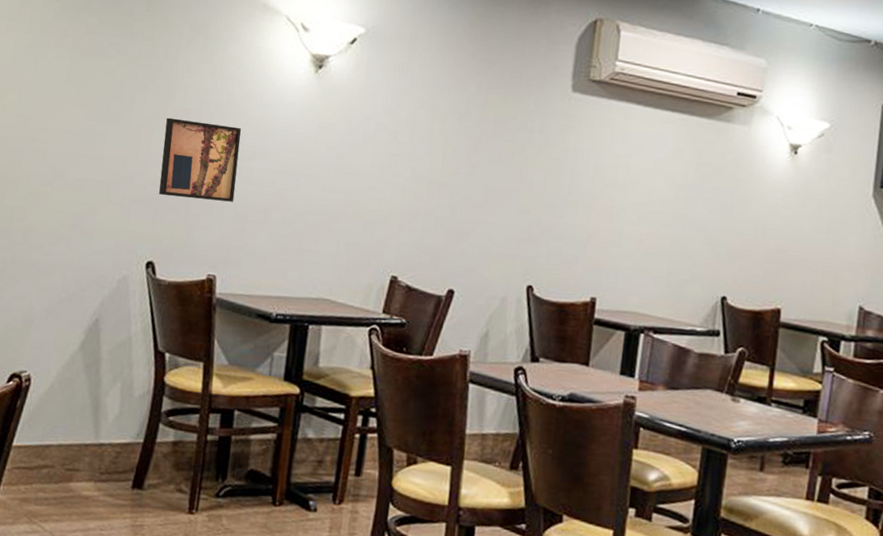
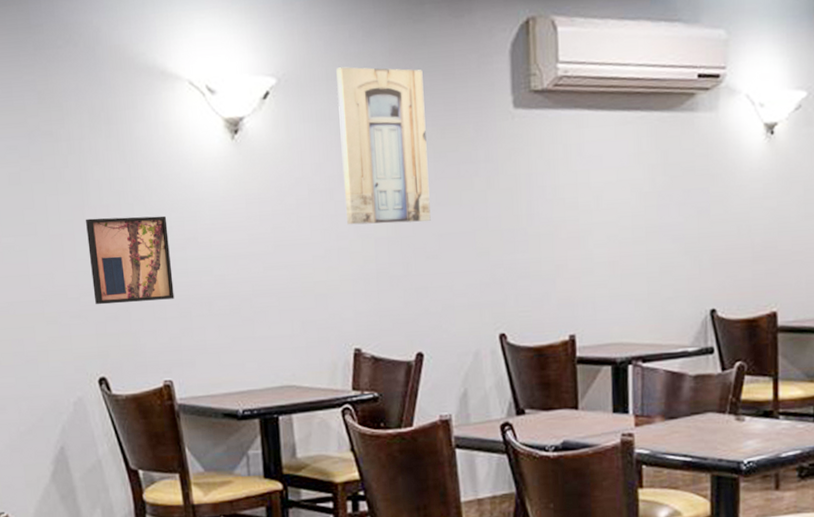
wall art: none [406,29,497,174] -> present [336,67,431,225]

